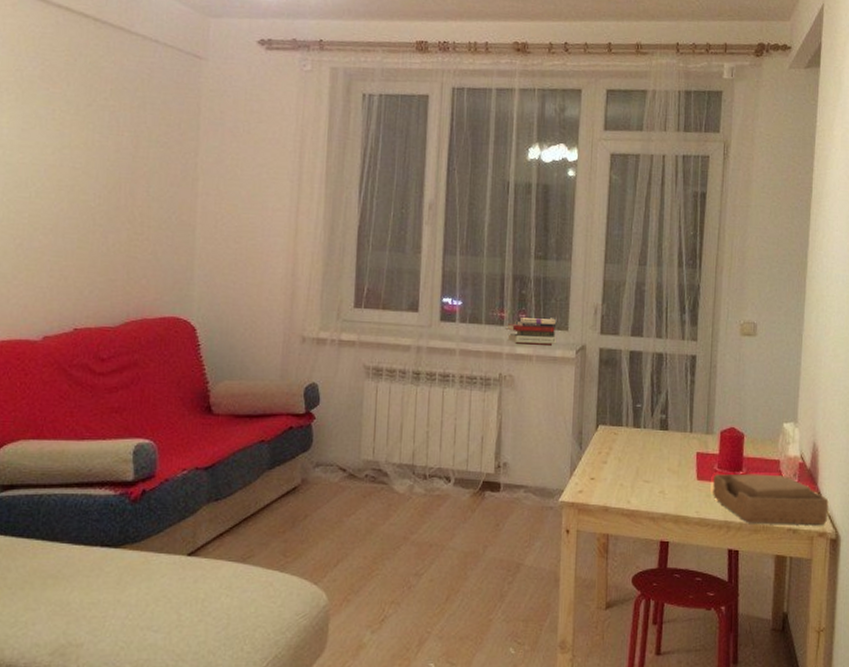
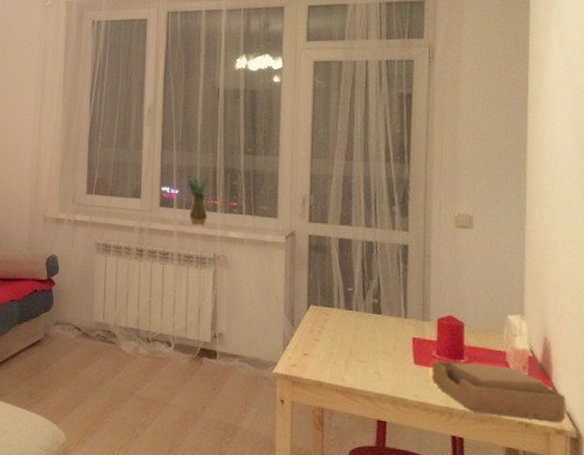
vase: none [470,285,494,343] -> present [186,176,208,226]
books: present [505,318,557,347] -> none [218,205,267,232]

